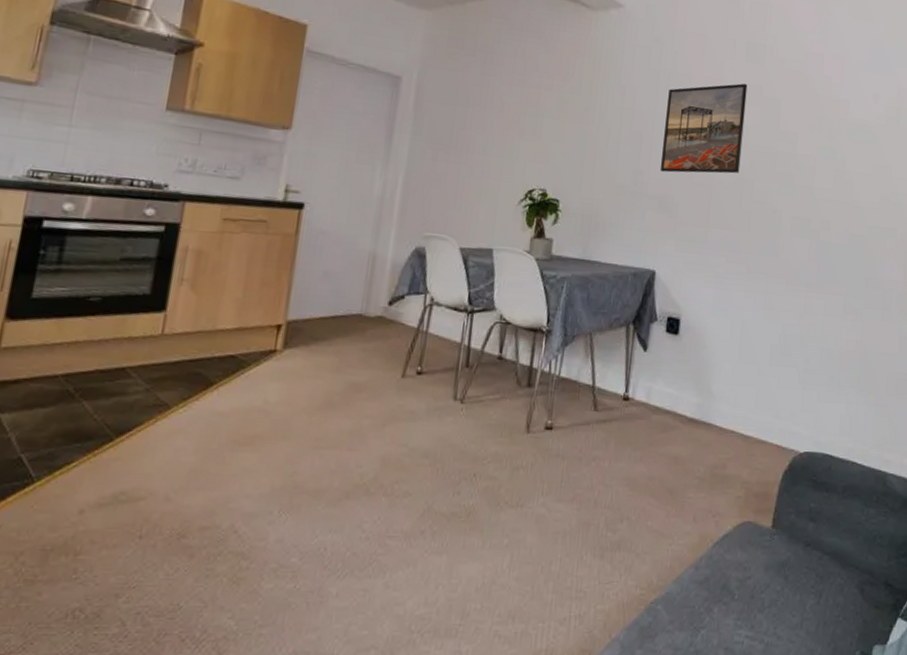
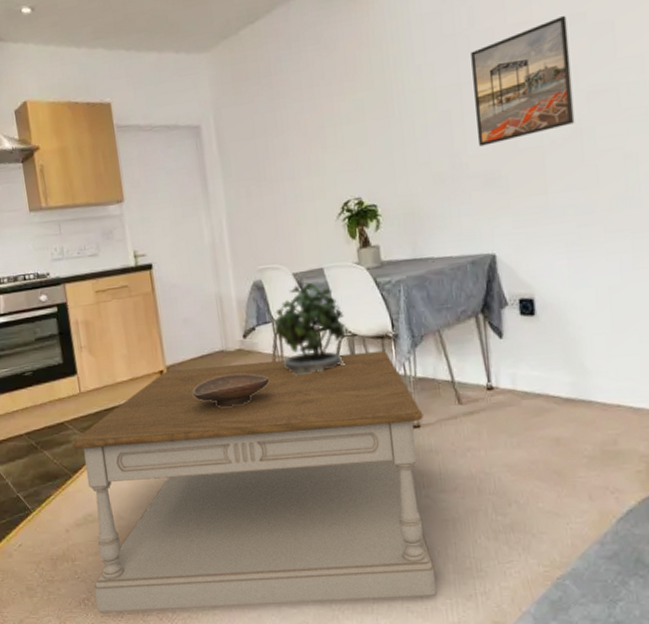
coffee table: none [91,326,558,630] -> present [71,350,437,613]
decorative bowl: none [310,342,406,379] -> present [192,373,270,407]
potted plant: none [424,257,503,357] -> present [273,280,346,376]

